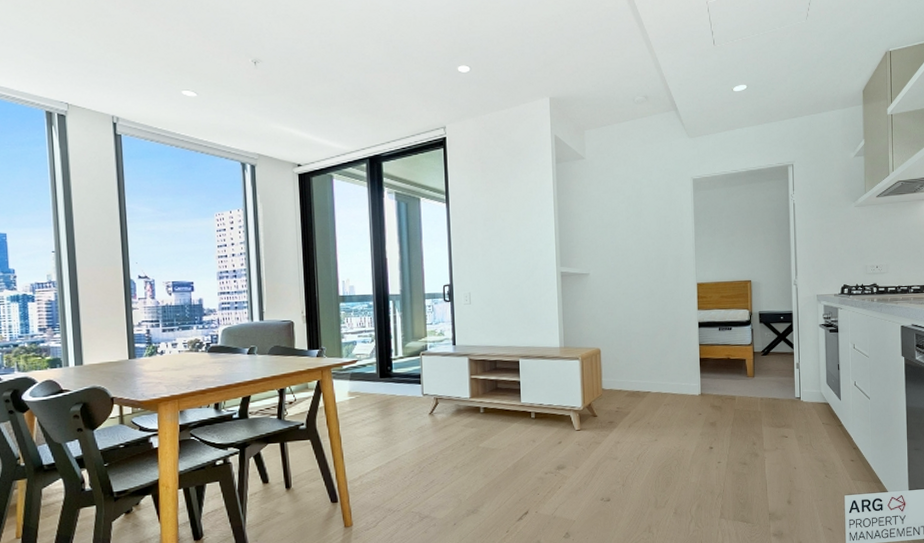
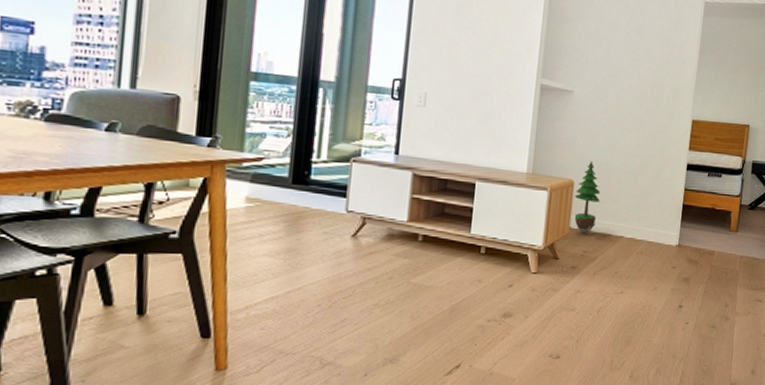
potted tree: none [602,330,625,393] -> present [574,161,600,234]

